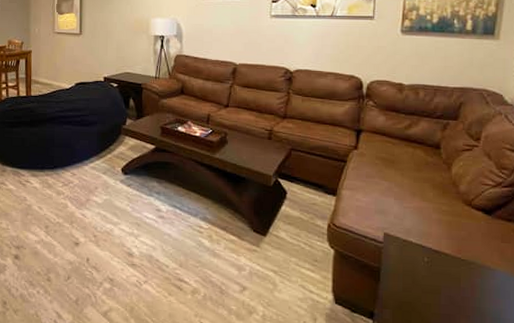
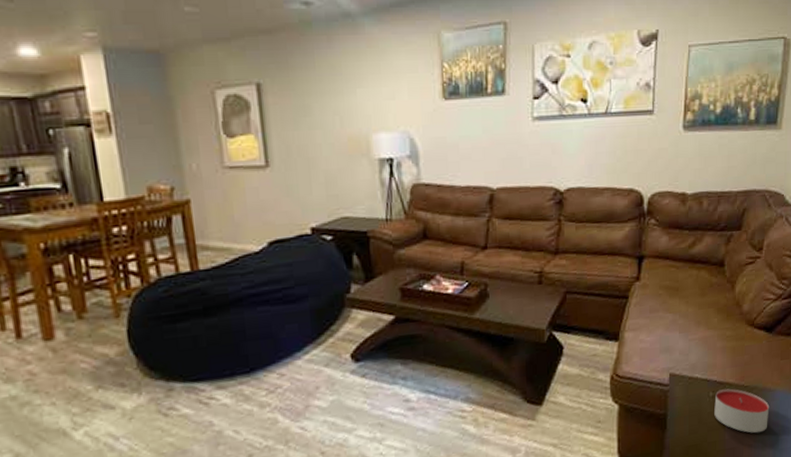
candle: none [429,257,489,307] -> present [714,388,770,434]

